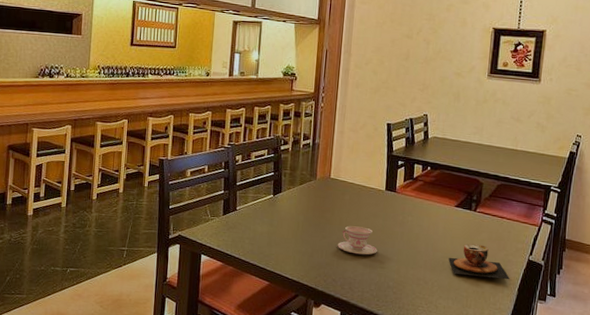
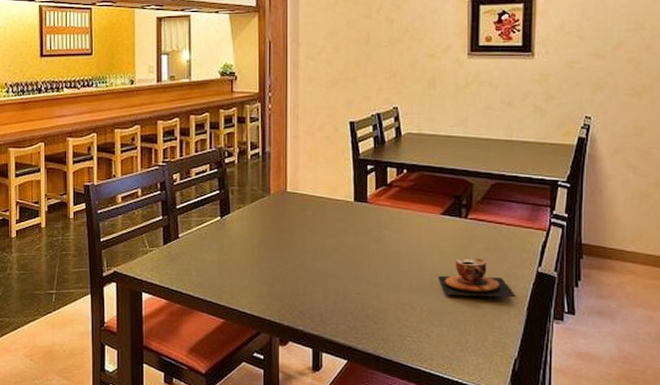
teacup: present [337,226,377,255] -> none [302,246,351,280]

